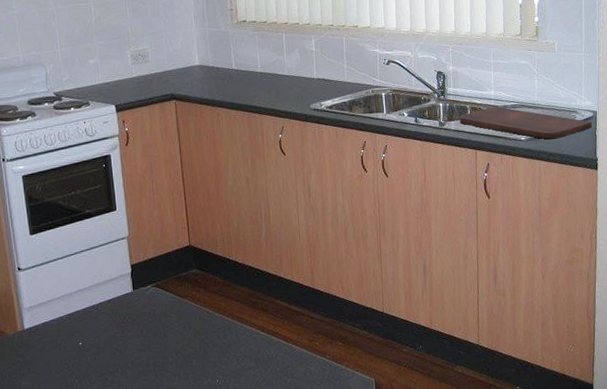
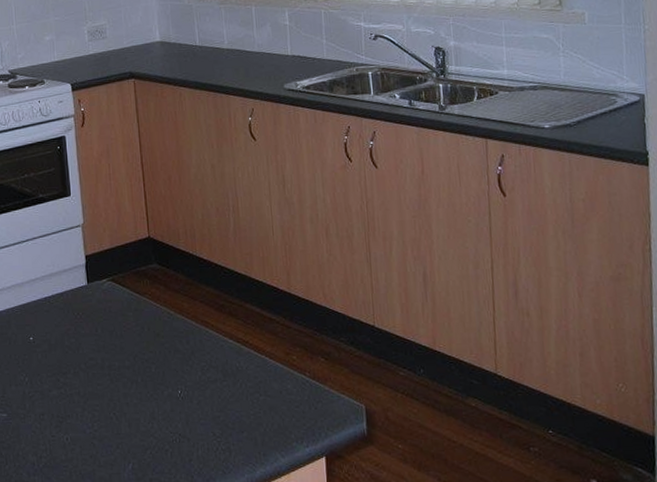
cutting board: present [460,106,593,140] -> none [464,88,640,128]

